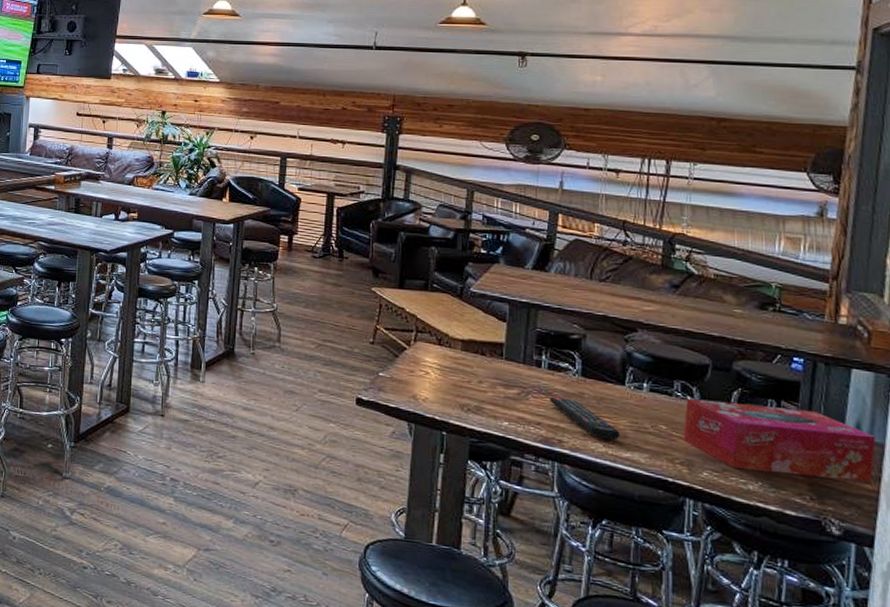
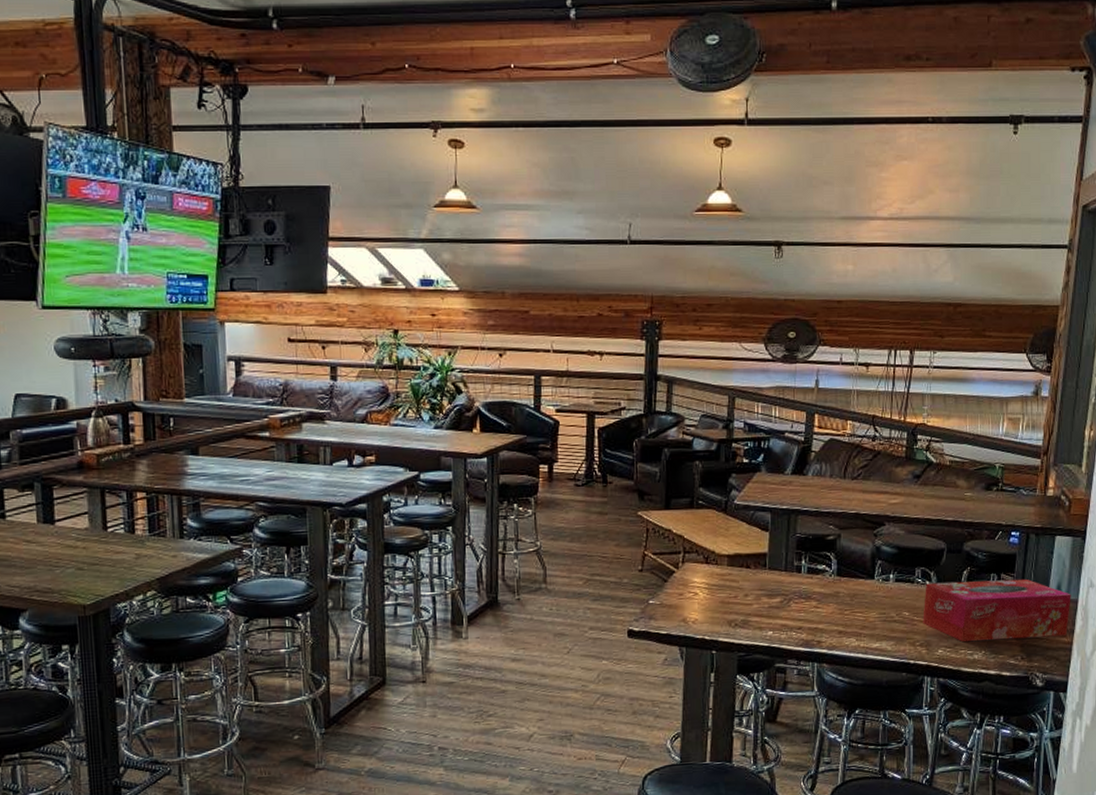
remote control: present [550,396,621,441] -> none [809,599,871,634]

